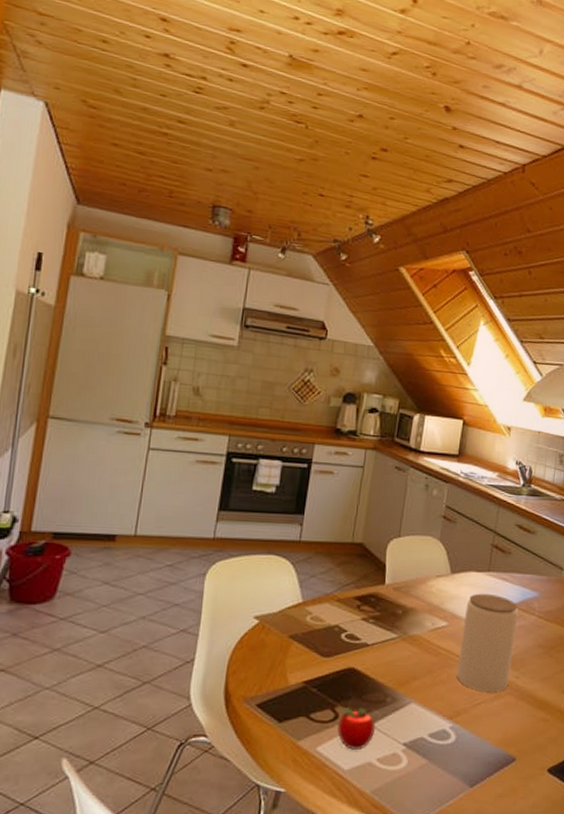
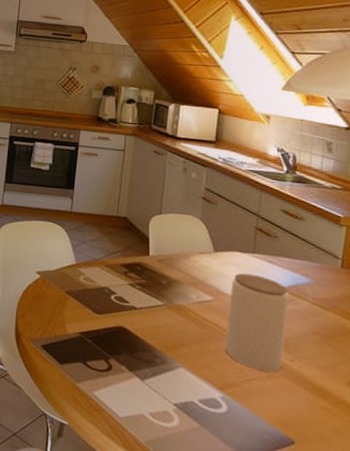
apple: present [337,707,375,750] -> none [110,360,146,402]

